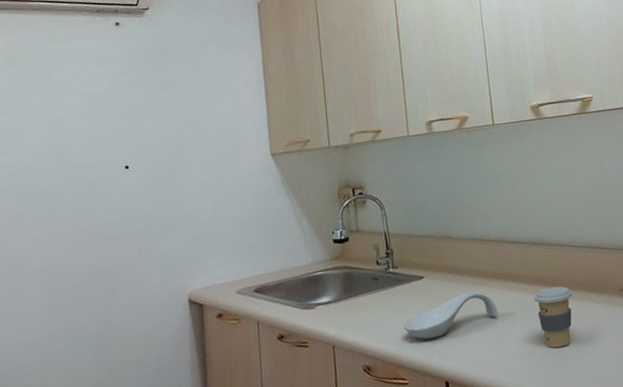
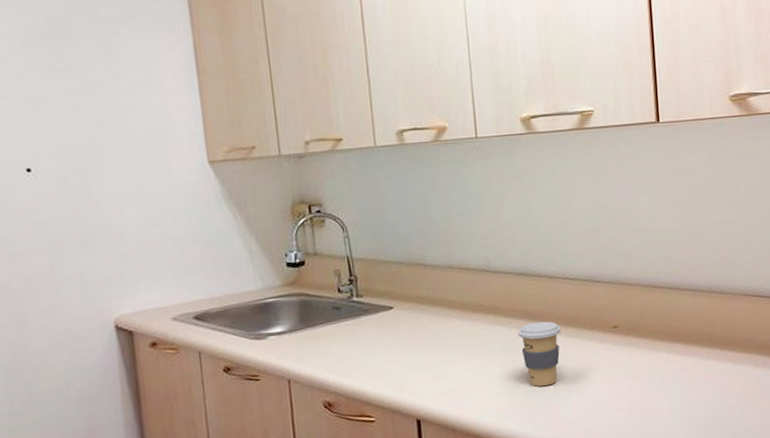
spoon rest: present [403,291,498,340] -> none [369,324,477,375]

